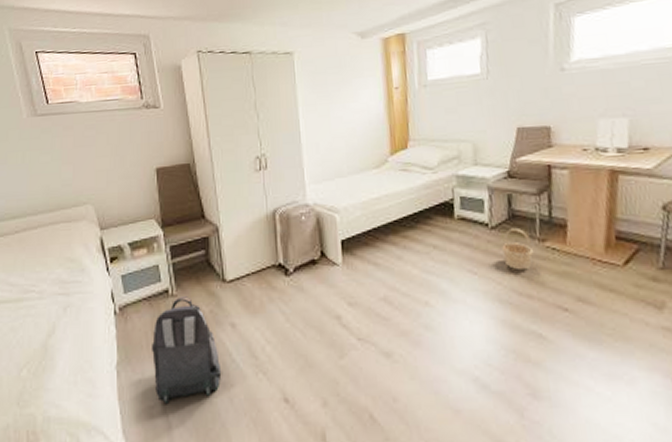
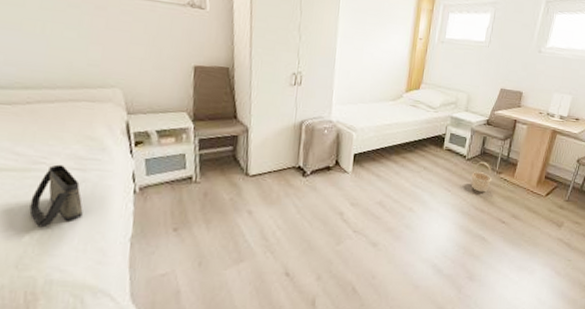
handbag: none [25,291,70,358] -> present [29,164,83,226]
backpack: present [150,296,222,403] -> none [168,184,234,273]

